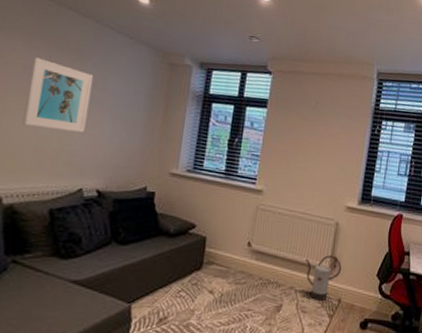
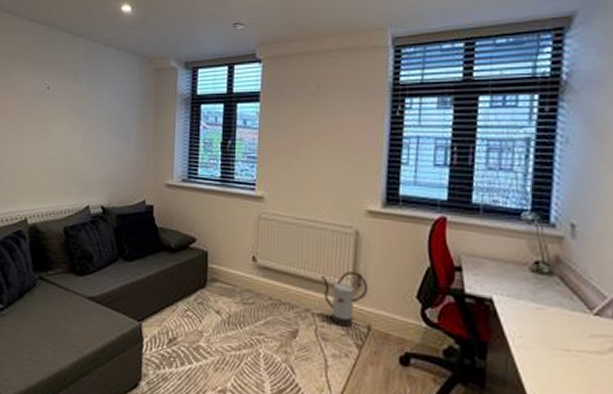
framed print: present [22,57,94,132] -> none [36,83,89,150]

